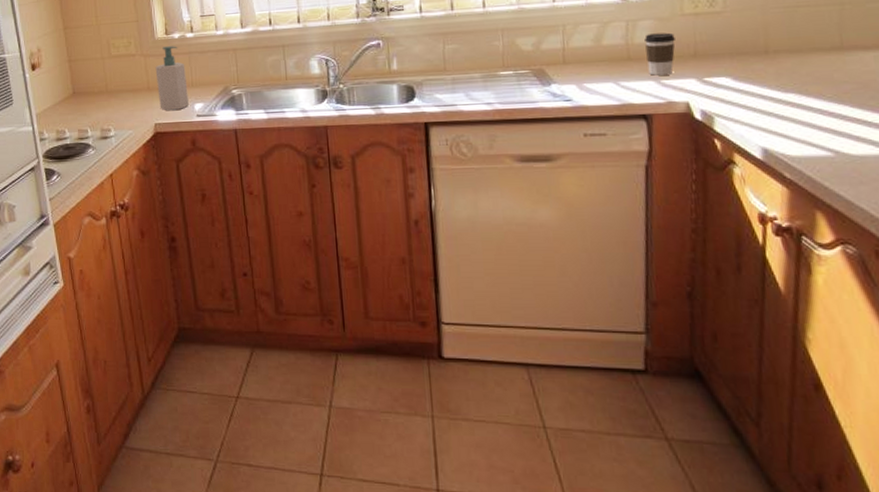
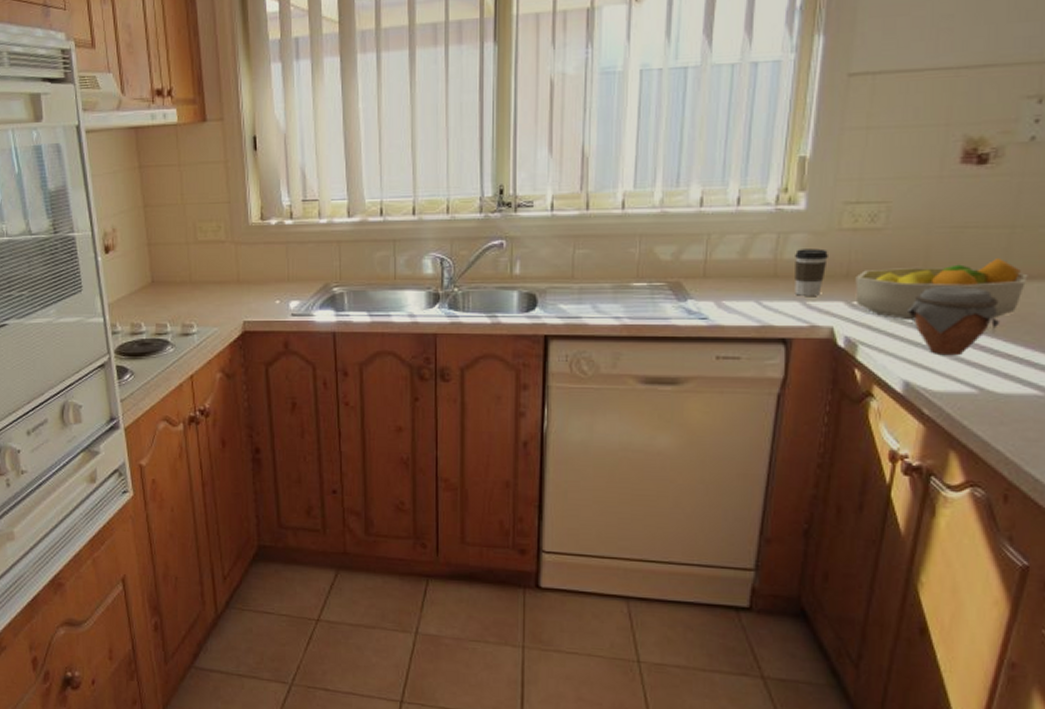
soap bottle: present [155,46,189,110] -> none [247,233,283,307]
fruit bowl: none [703,31,864,93] -> present [855,257,1028,321]
jar: none [754,59,843,123] -> present [906,285,999,356]

